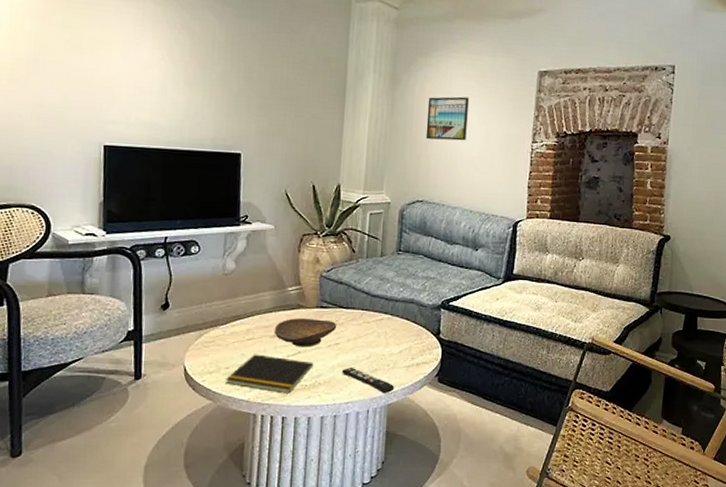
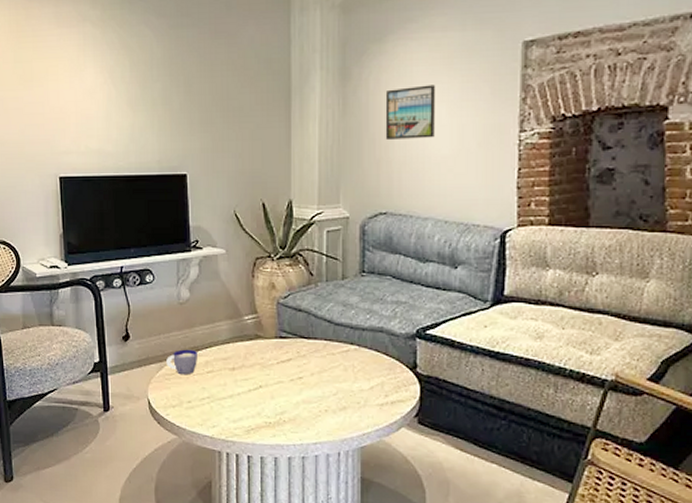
cup: none [206,318,239,343] -> present [166,349,197,375]
notepad: present [226,354,314,394] -> none [189,388,277,431]
decorative bowl: present [274,317,337,348] -> none [233,349,299,382]
remote control: present [342,366,395,394] -> none [308,403,368,435]

